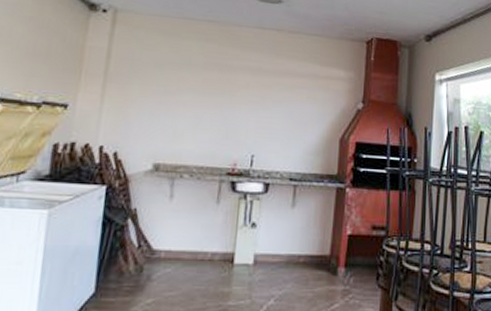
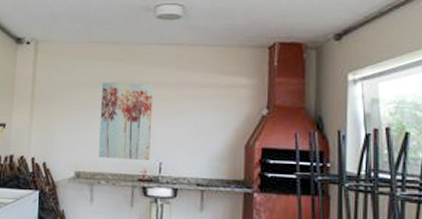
wall art: none [183,63,249,152] -> present [99,82,153,160]

